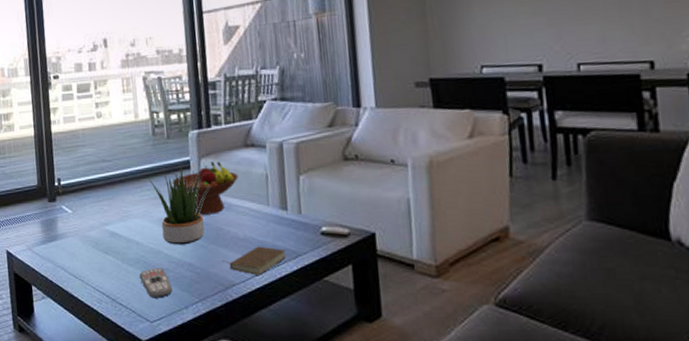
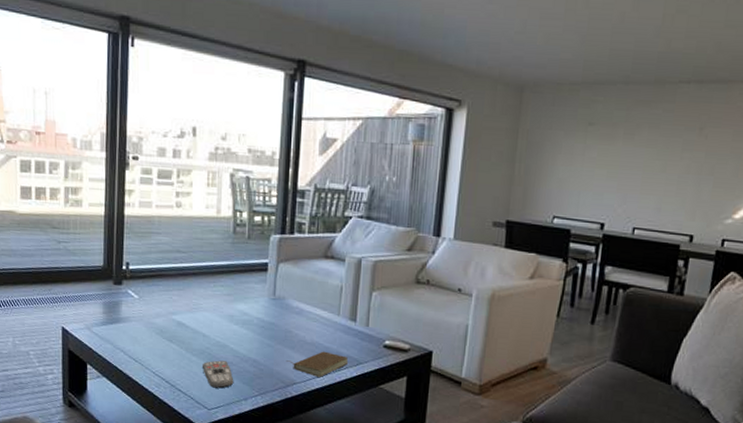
potted plant: present [147,166,212,245] -> none [222,267,287,342]
fruit bowl: present [172,161,238,215] -> none [247,267,314,317]

